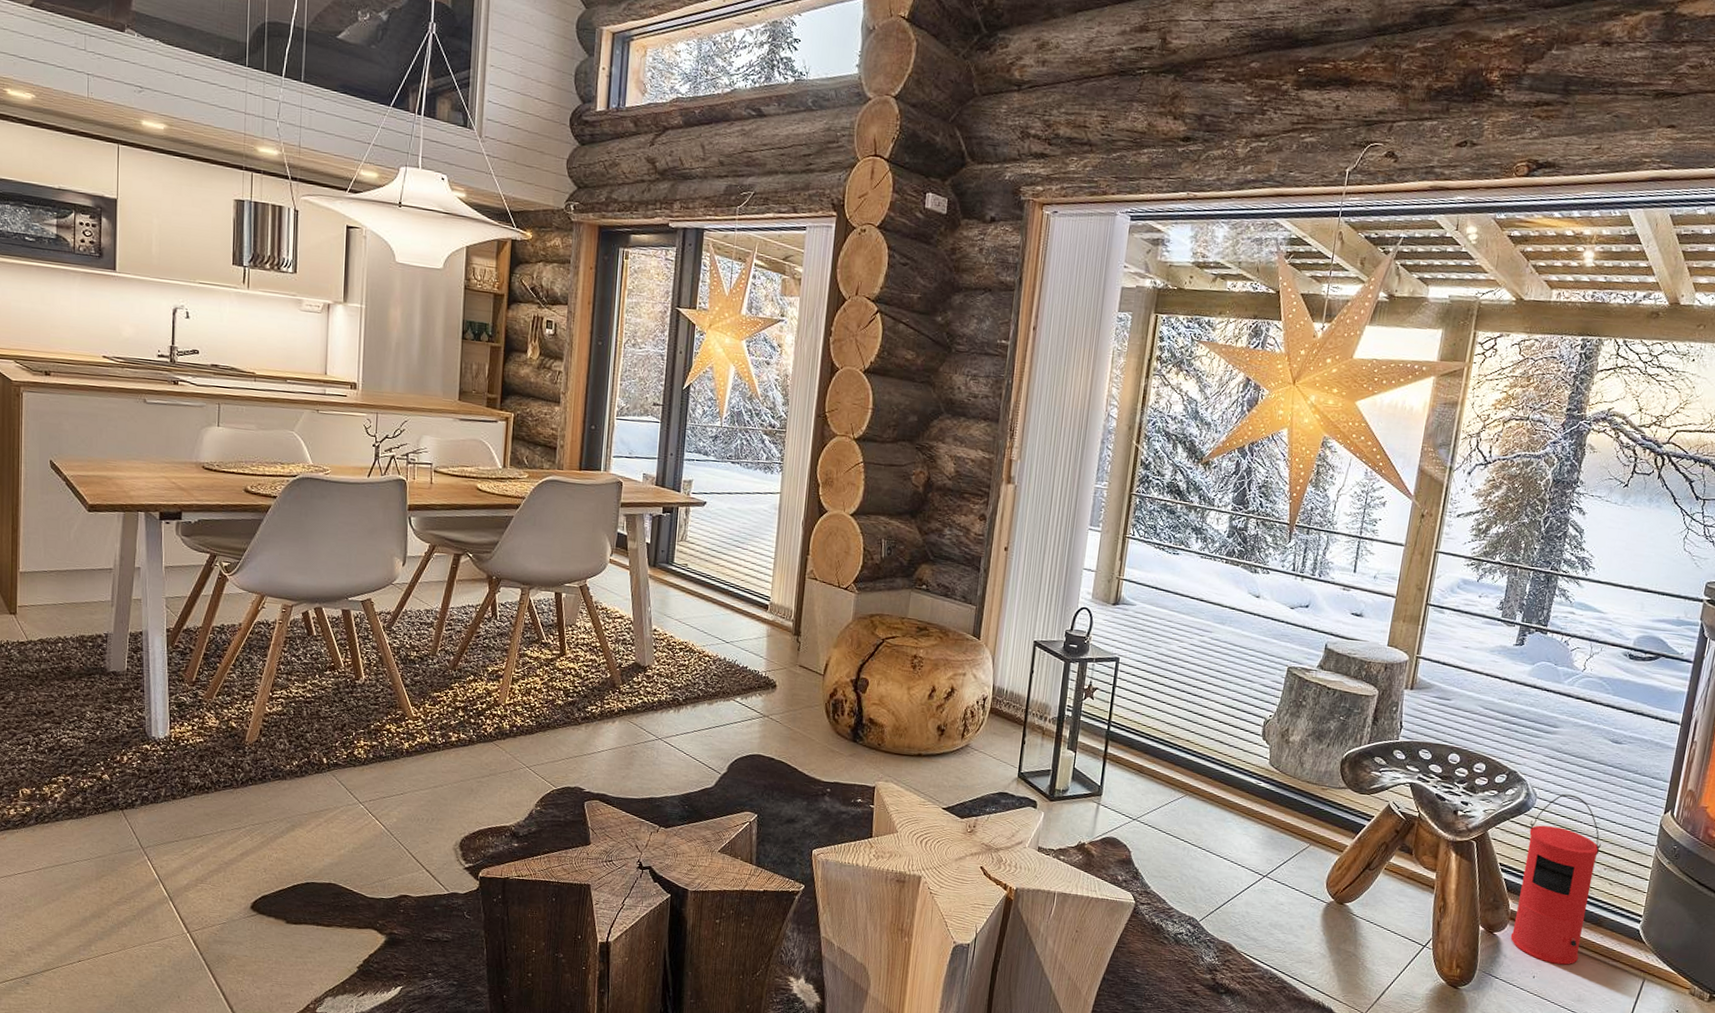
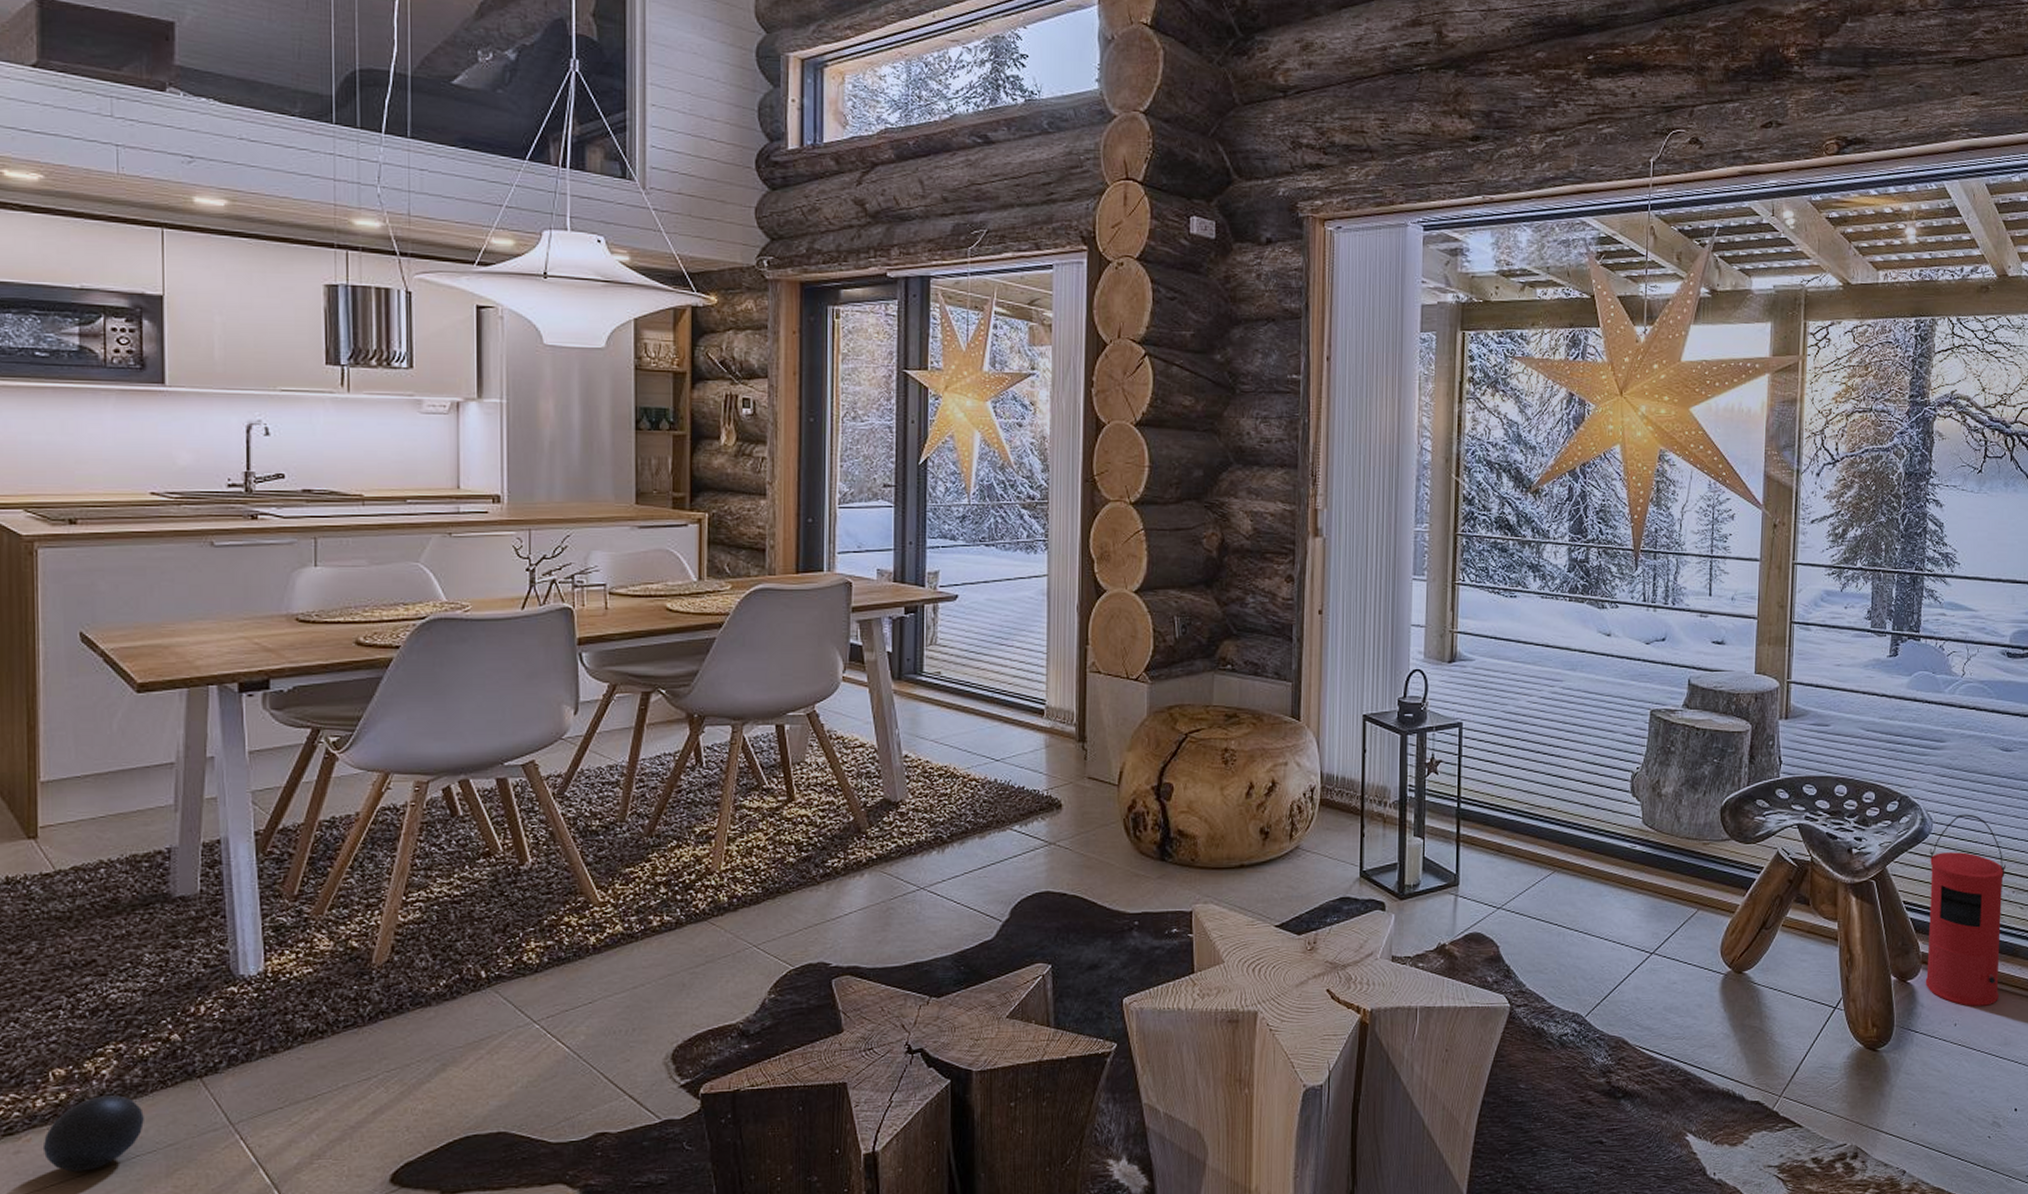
ball: none [13,813,82,867] -> present [42,1095,144,1172]

